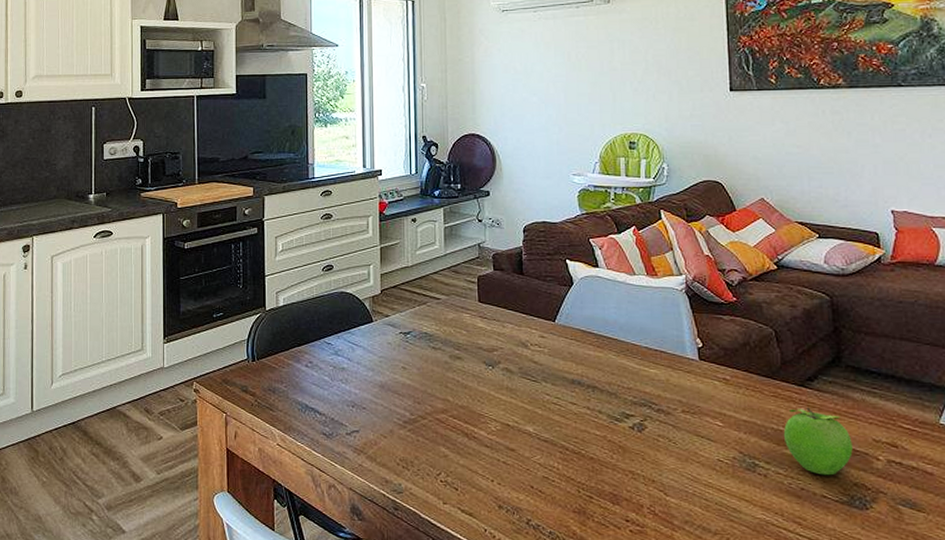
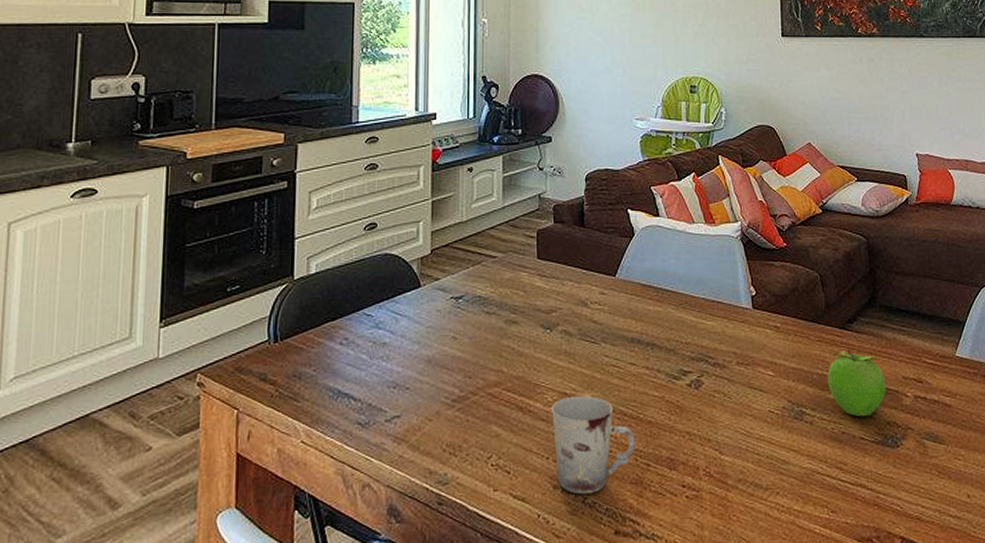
cup: none [495,428,578,517] -> present [552,395,635,495]

